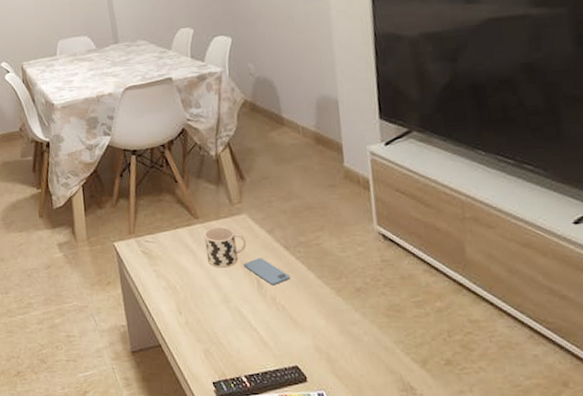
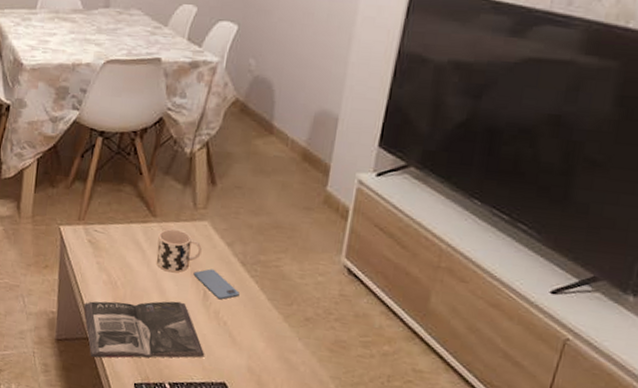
magazine: none [150,294,273,364] -> present [84,301,205,358]

